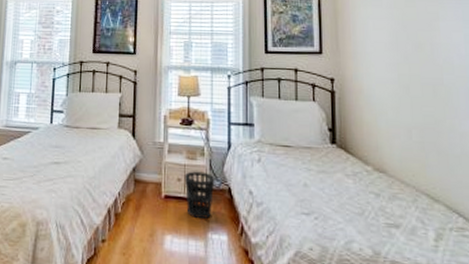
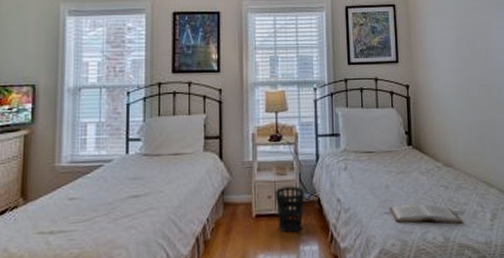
book: none [307,207,397,239] -> present [389,204,463,224]

